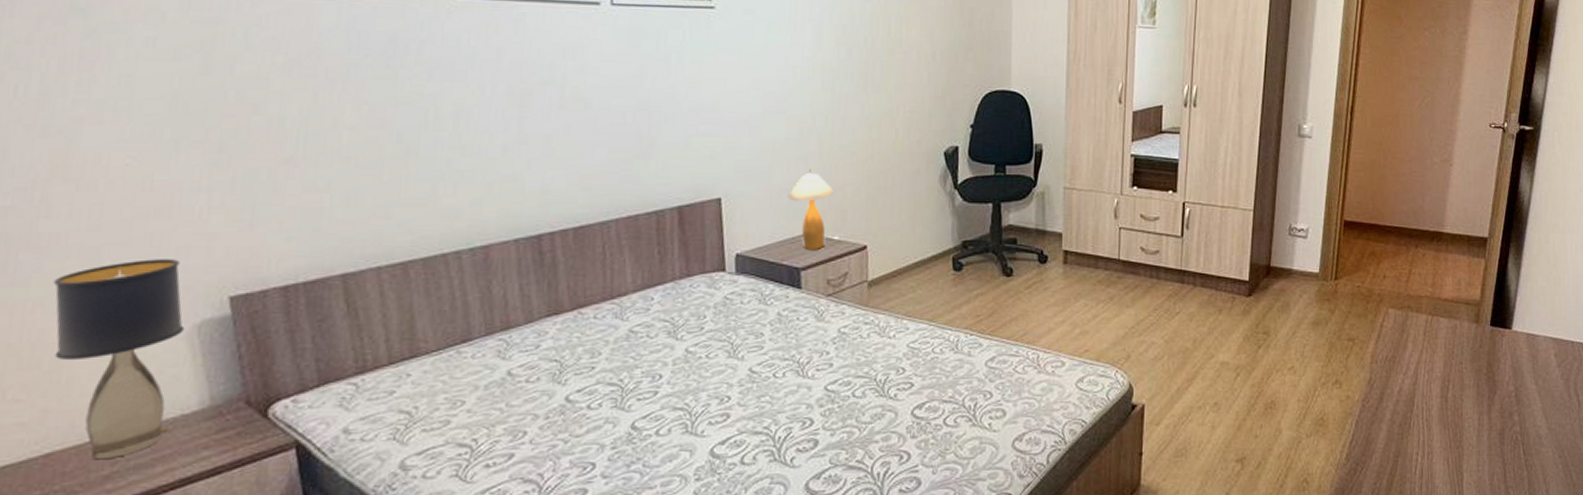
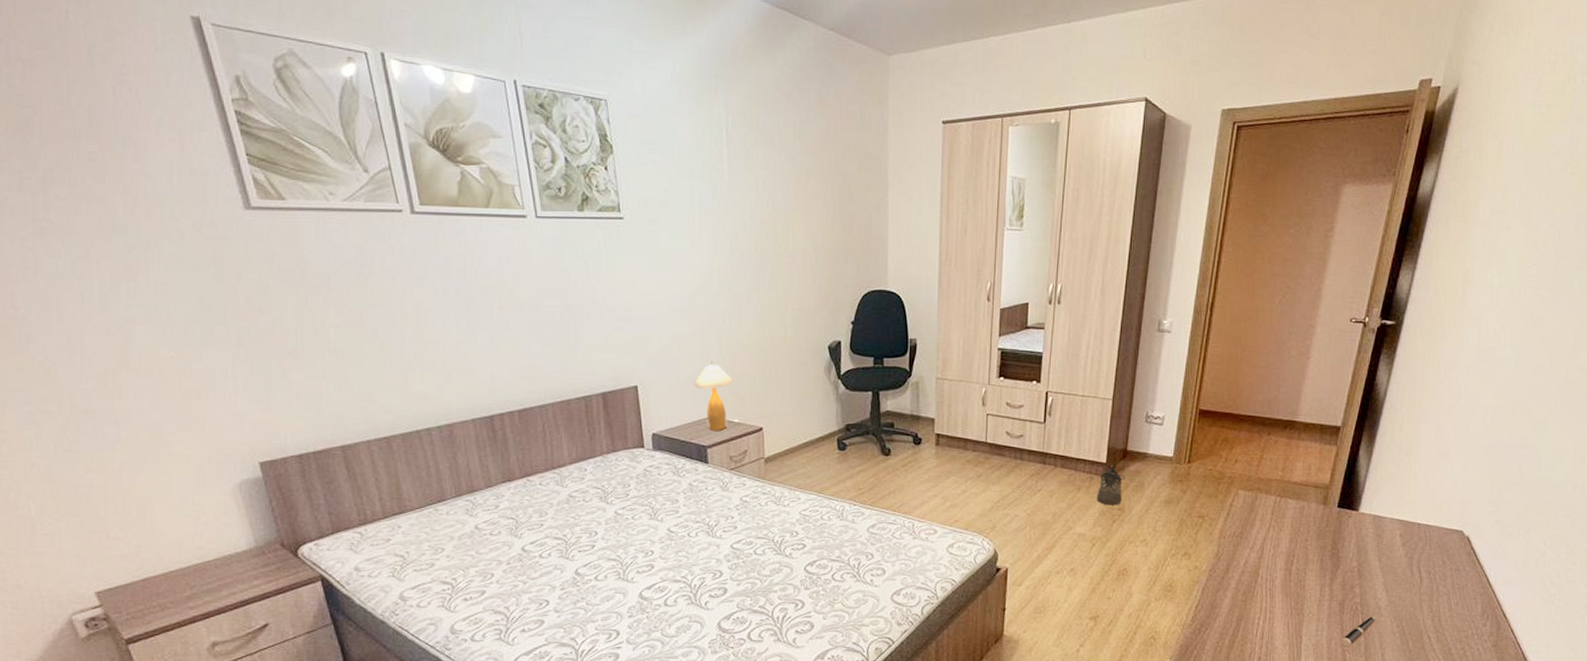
table lamp: present [53,259,185,460] -> none [130,432,230,585]
shoe: none [1240,282,1270,329] -> present [1097,463,1125,505]
pen: none [1503,445,1538,483] -> present [1341,615,1377,647]

